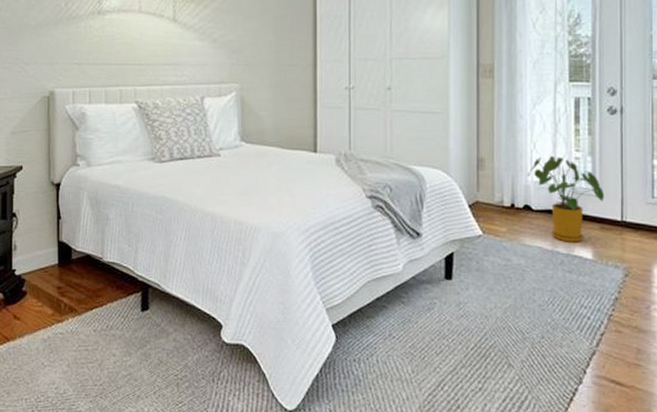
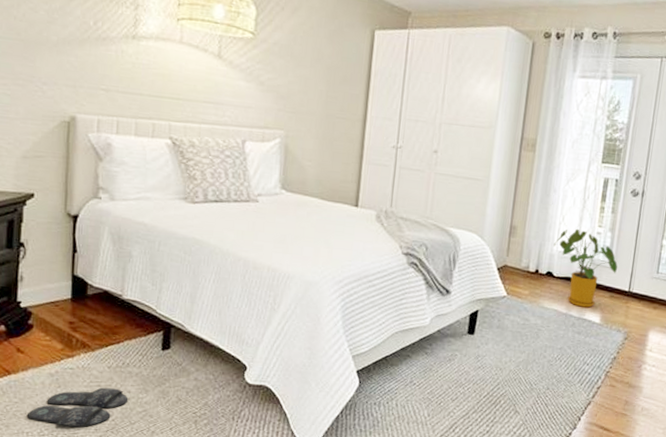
slippers: none [25,351,114,393] -> present [27,387,129,428]

